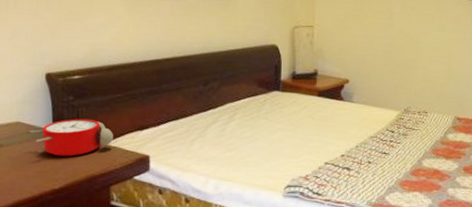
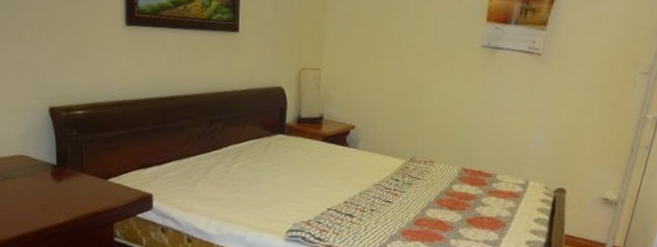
alarm clock: present [29,118,113,157] -> none [33,154,116,192]

